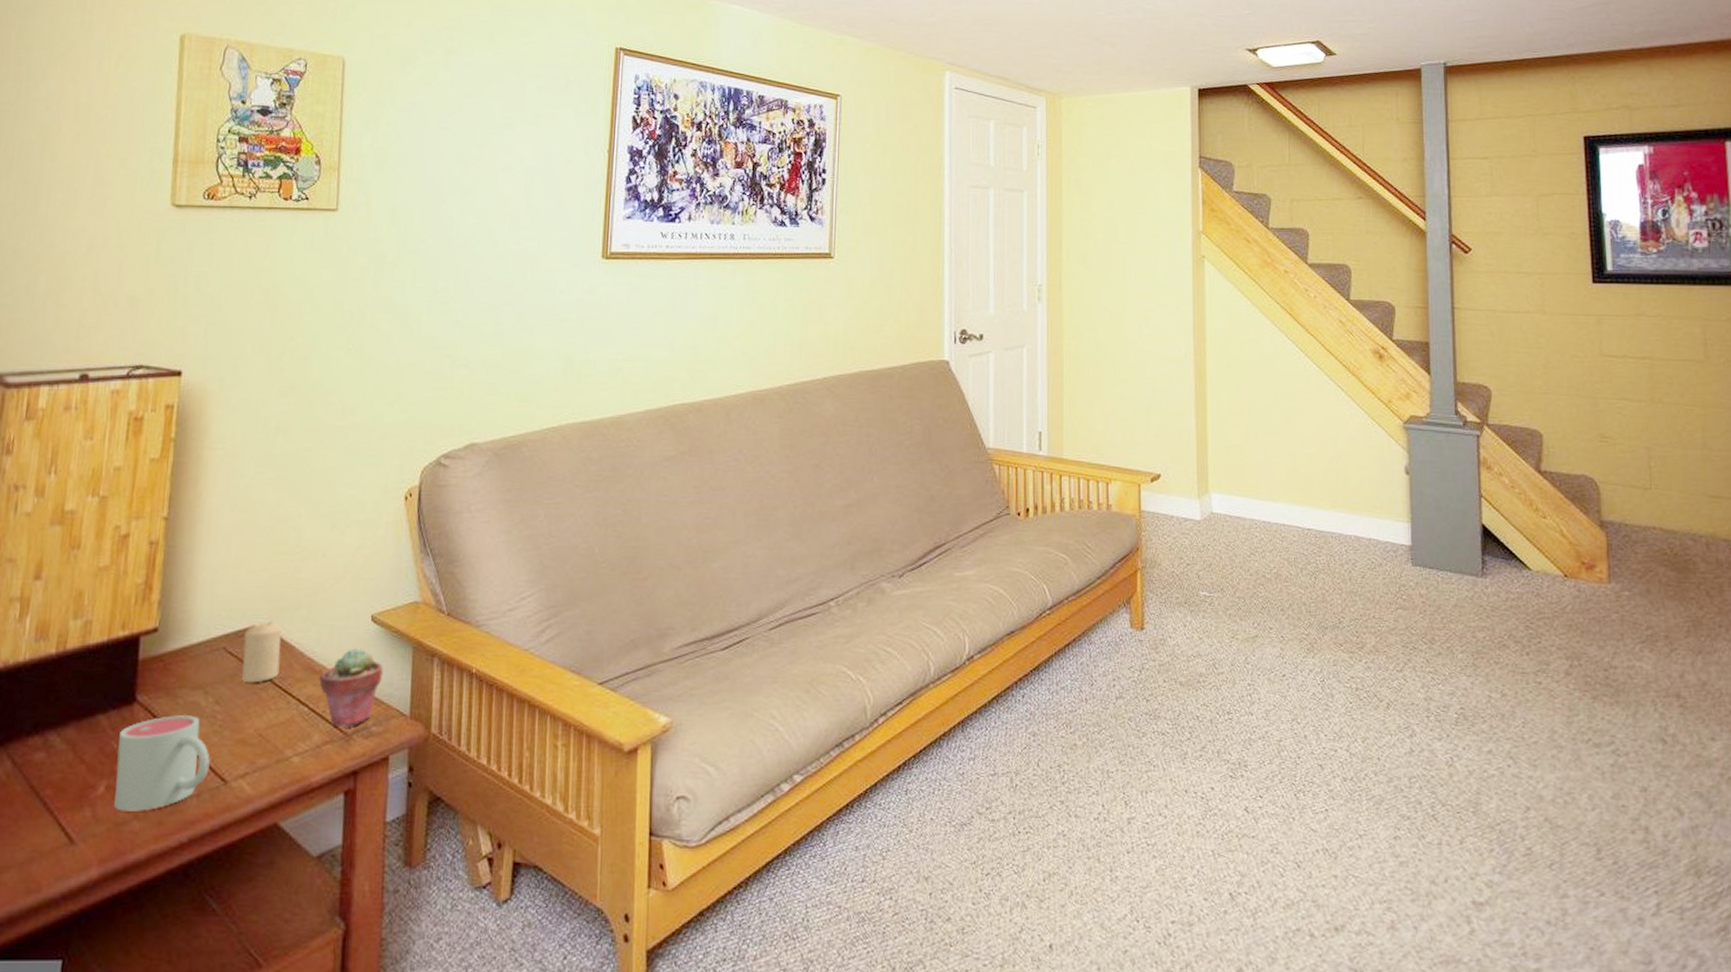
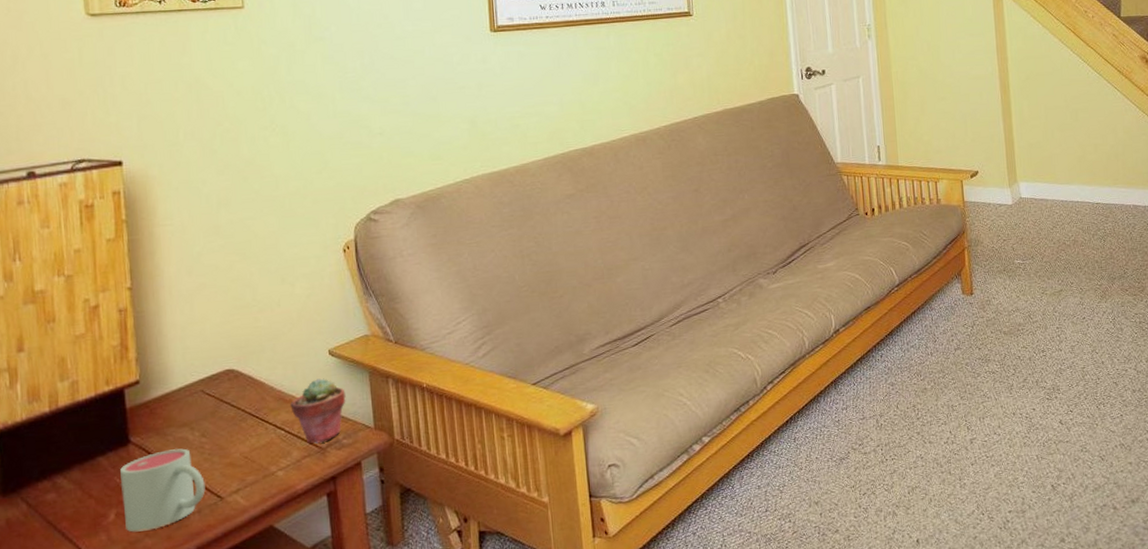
candle: present [242,622,281,683] -> none [218,364,254,417]

